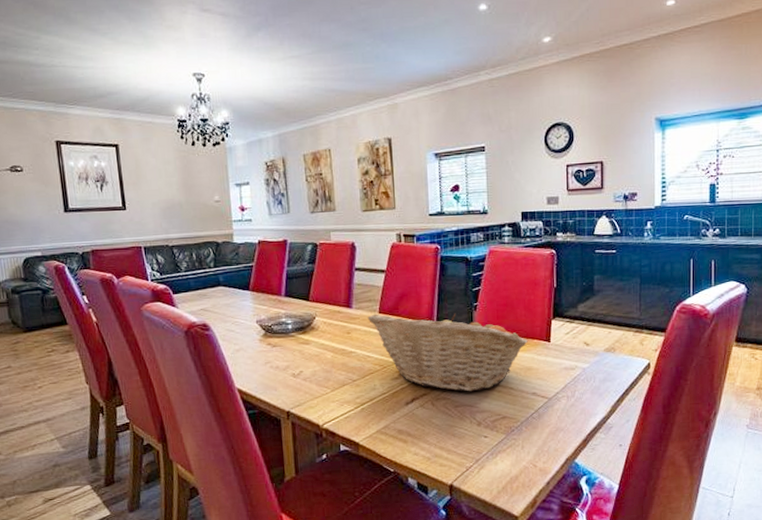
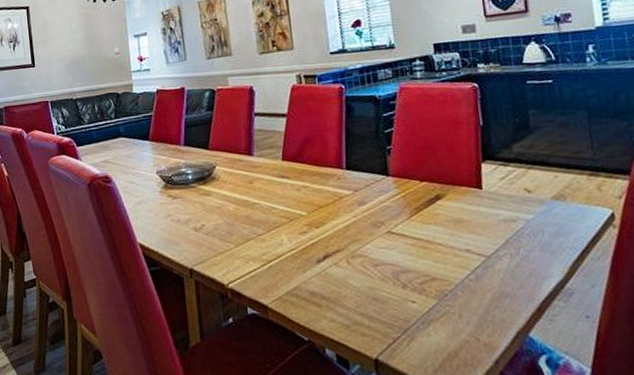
fruit basket: present [367,313,528,392] -> none [270,158,455,248]

